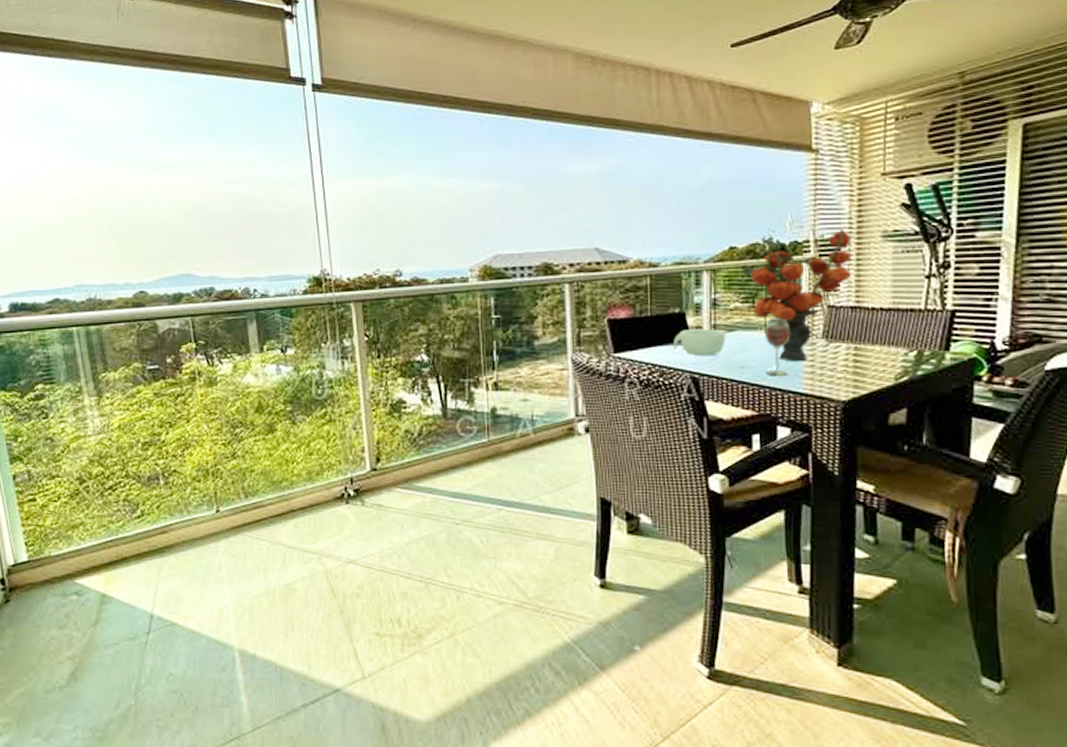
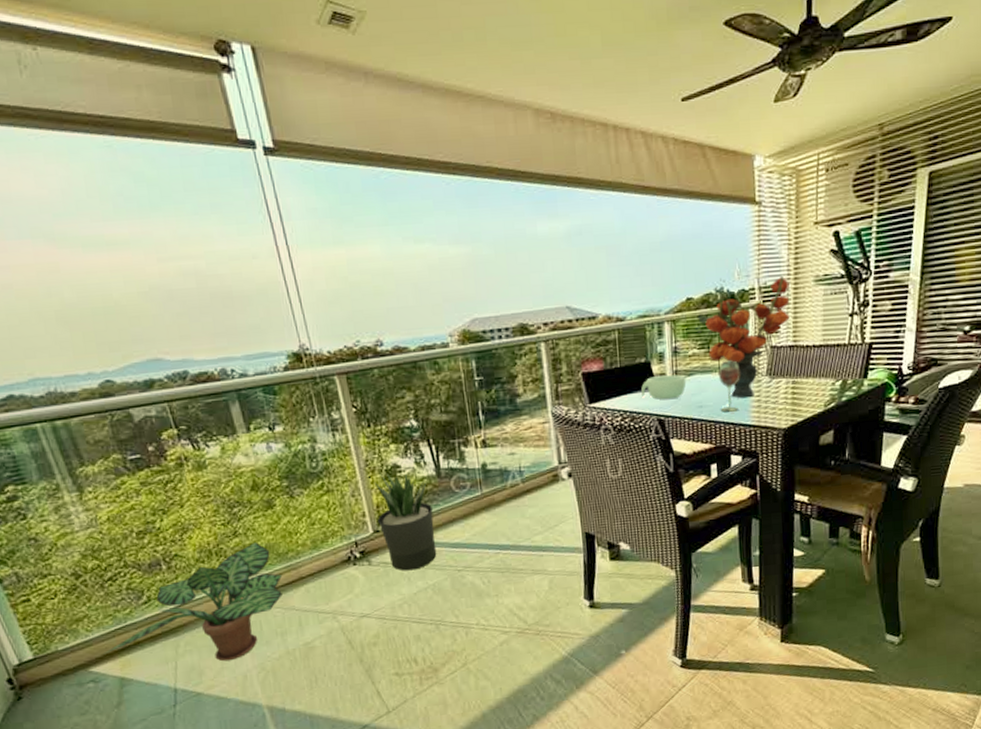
potted plant: none [91,466,274,592] -> present [103,541,283,662]
planter: none [377,407,434,517] -> present [374,473,437,571]

